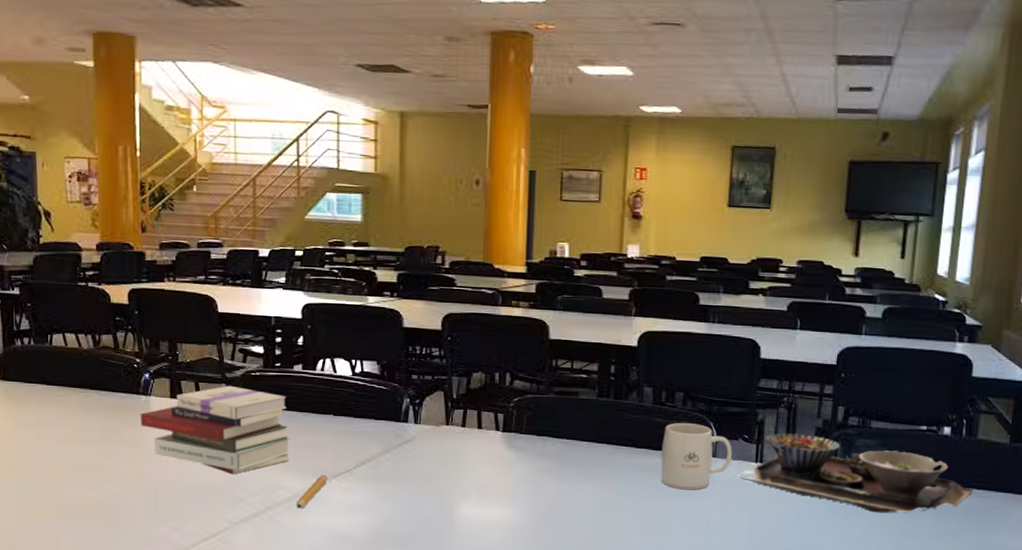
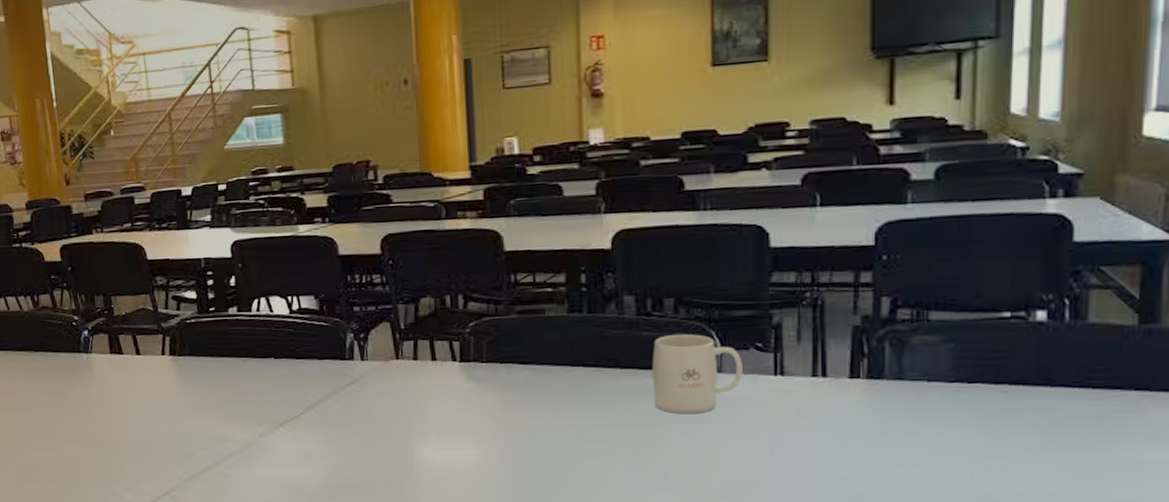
books: present [140,385,291,475] -> none [83,335,235,429]
pencil: present [296,474,328,508] -> none [244,423,276,460]
food tray: present [734,407,973,512] -> none [747,305,1087,427]

